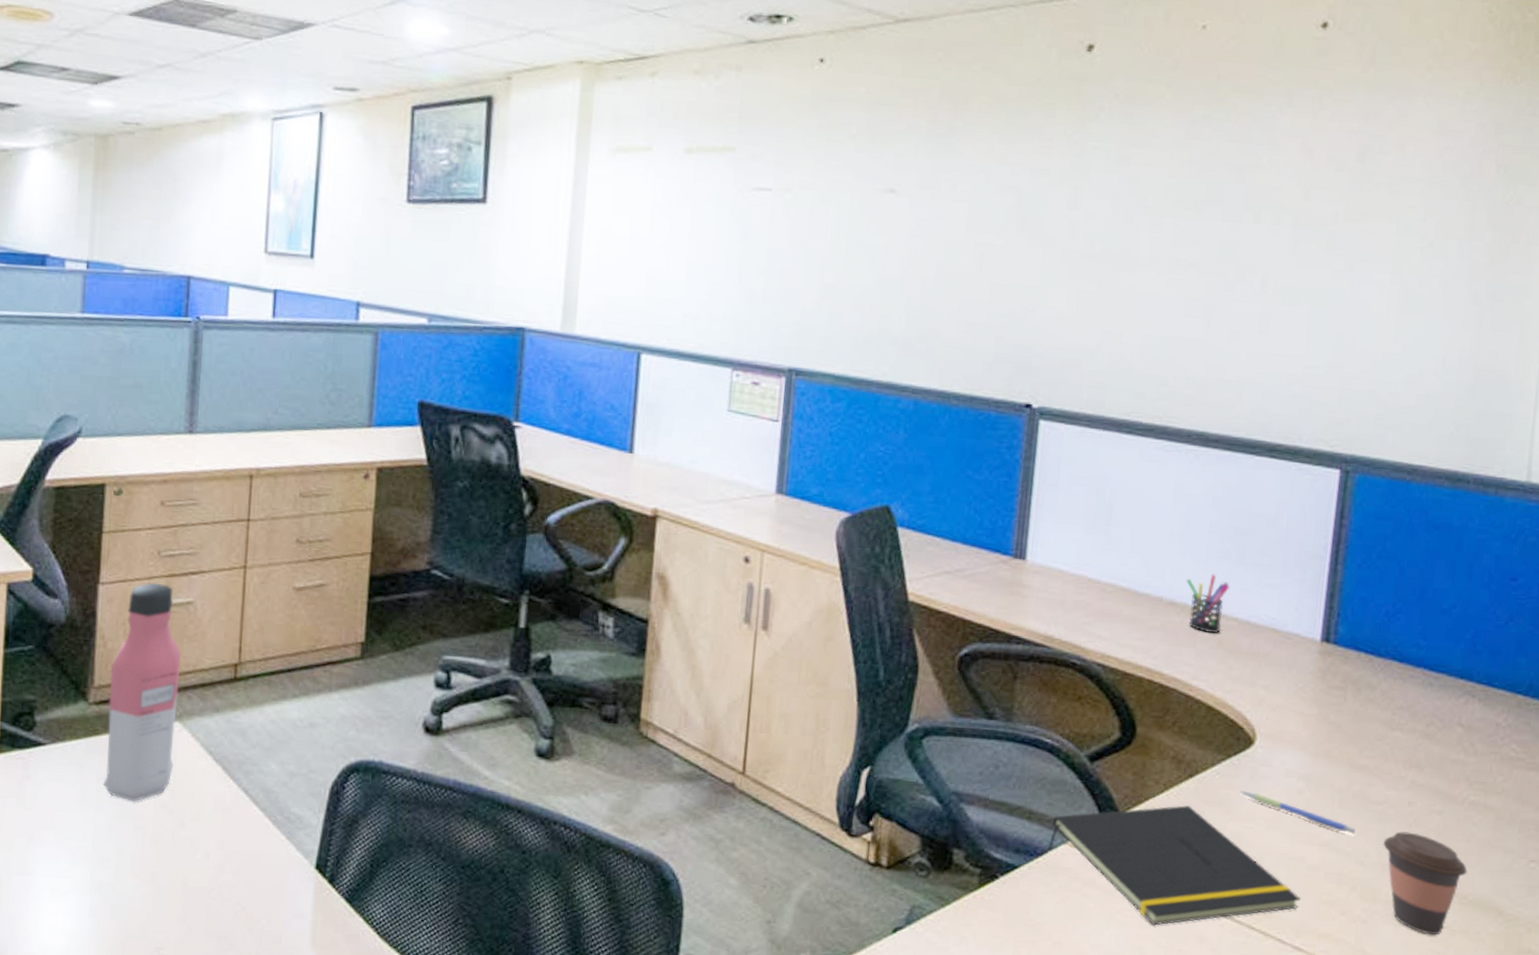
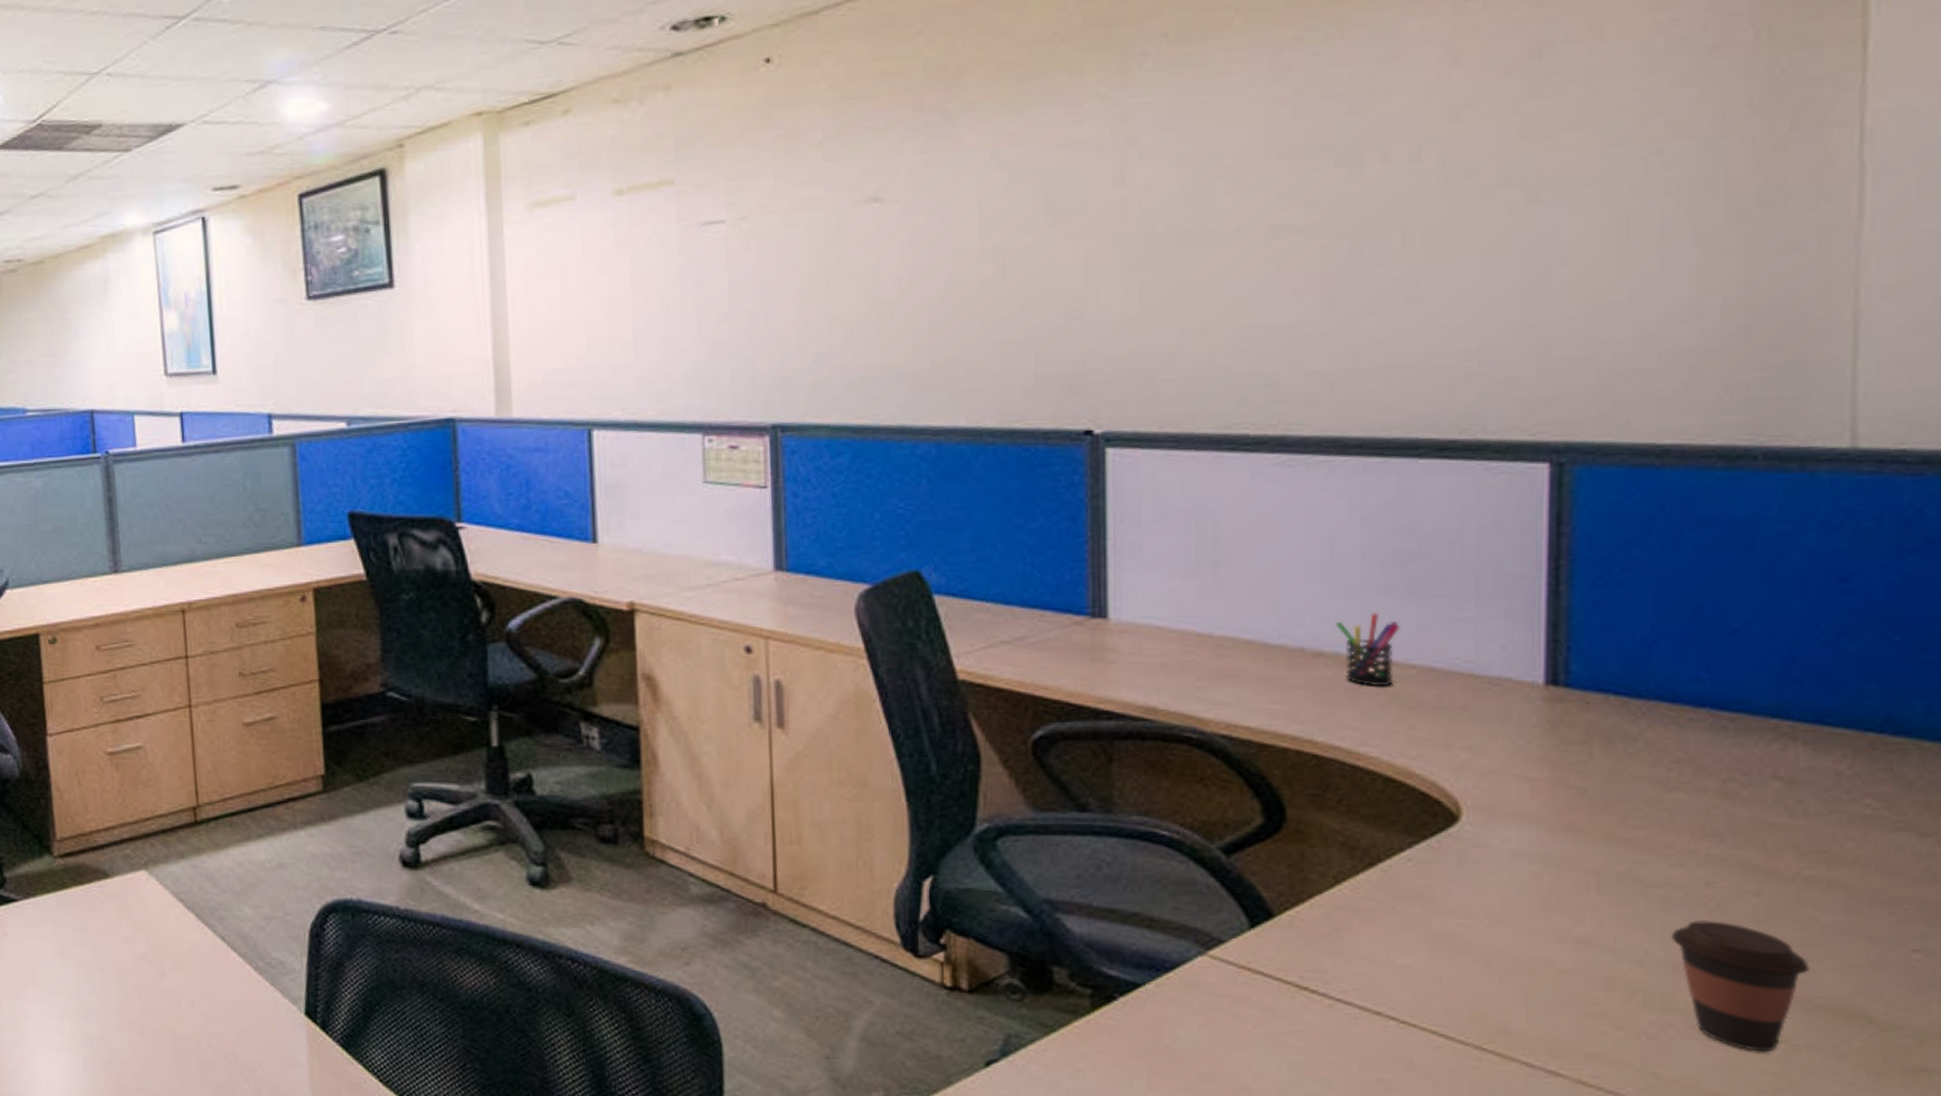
water bottle: present [103,582,182,802] -> none [70,730,146,954]
notepad: present [1048,805,1301,926] -> none [1180,901,1553,1050]
pen: present [1240,790,1355,834] -> none [1445,879,1626,927]

